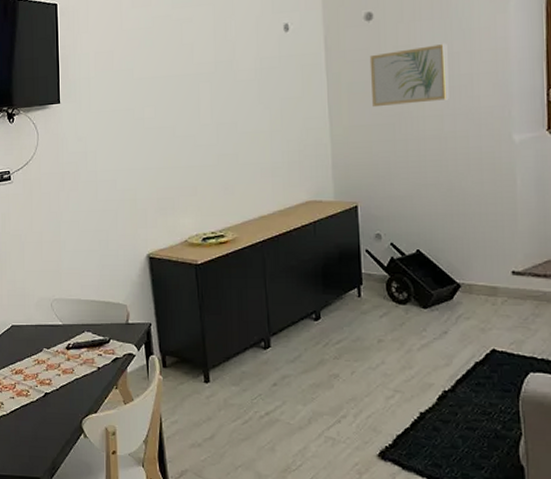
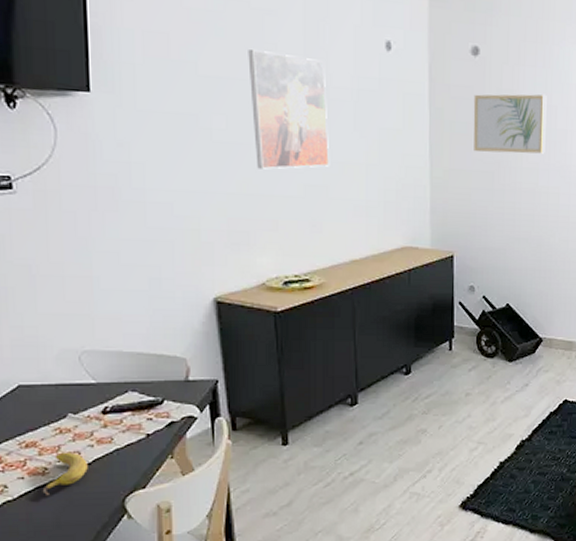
fruit: none [26,379,56,414] -> present [42,452,88,496]
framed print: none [170,50,239,146] -> present [248,50,330,170]

